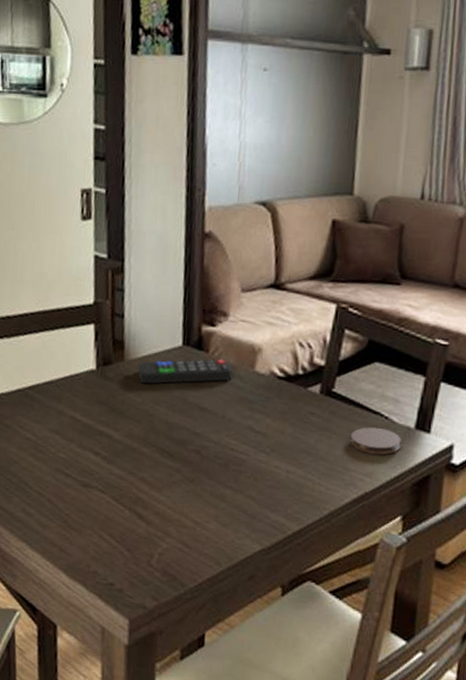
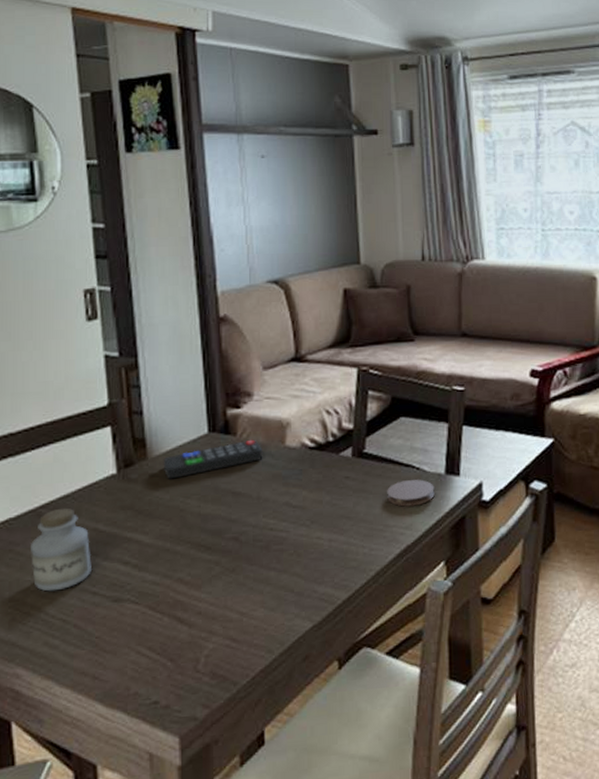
jar: none [16,392,67,466] -> present [31,507,92,592]

